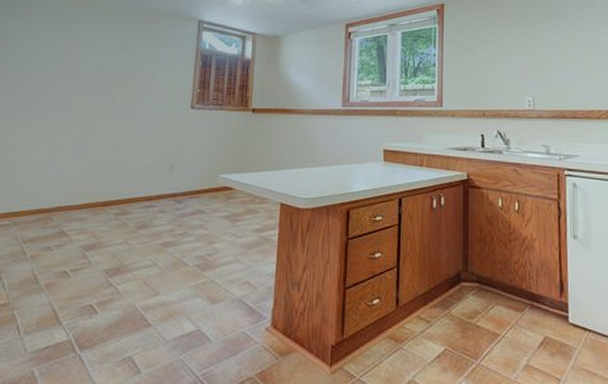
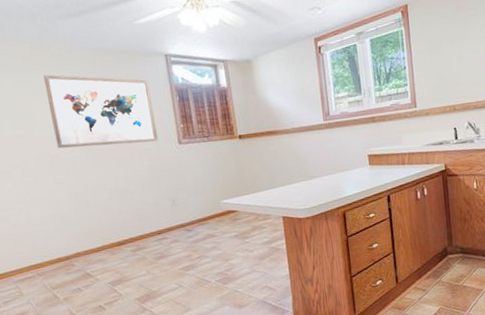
wall art: none [74,24,177,103] -> present [43,74,159,149]

